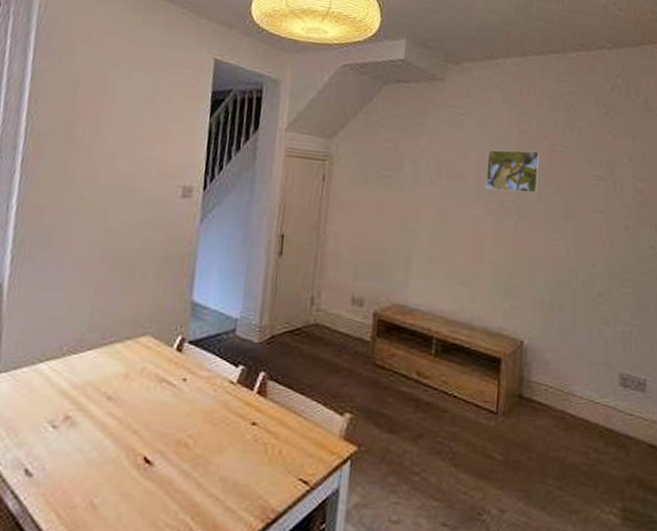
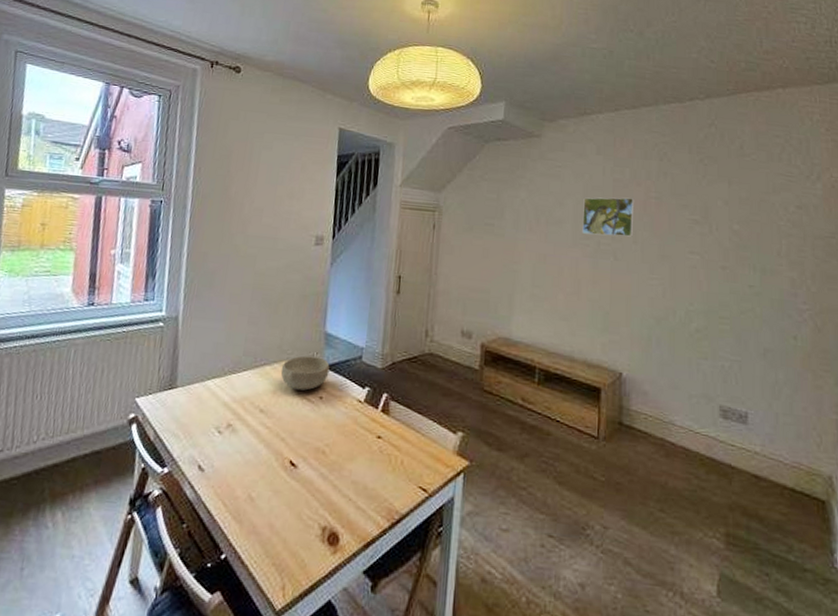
bowl: none [134,330,197,372] -> present [280,355,330,391]

